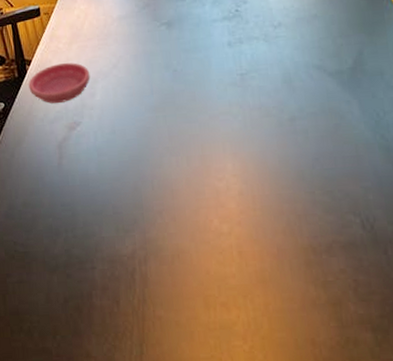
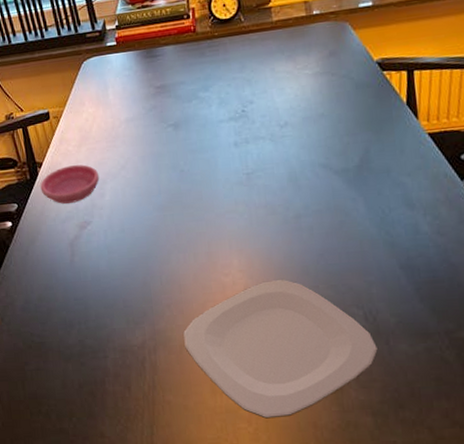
plate: none [175,185,376,335] -> present [183,280,378,419]

